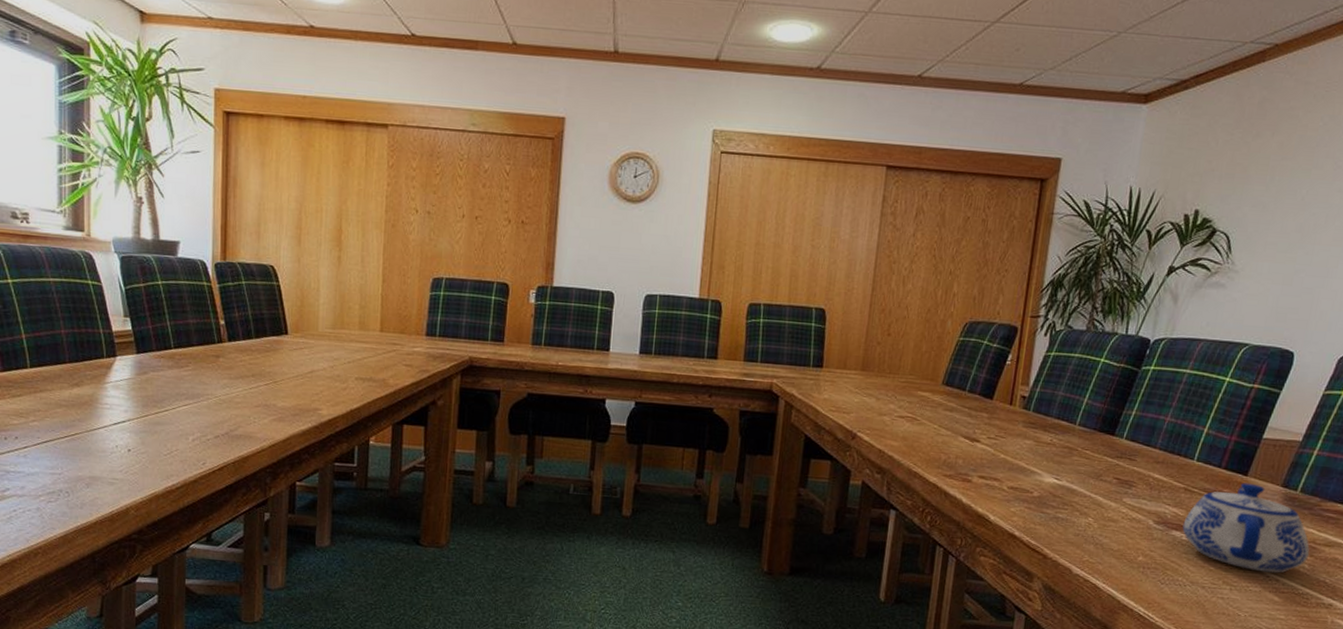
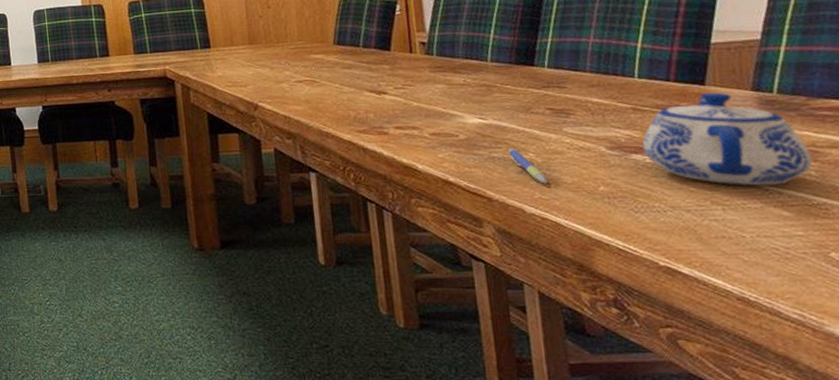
pen: none [1072,511,1098,548] -> present [509,148,547,184]

